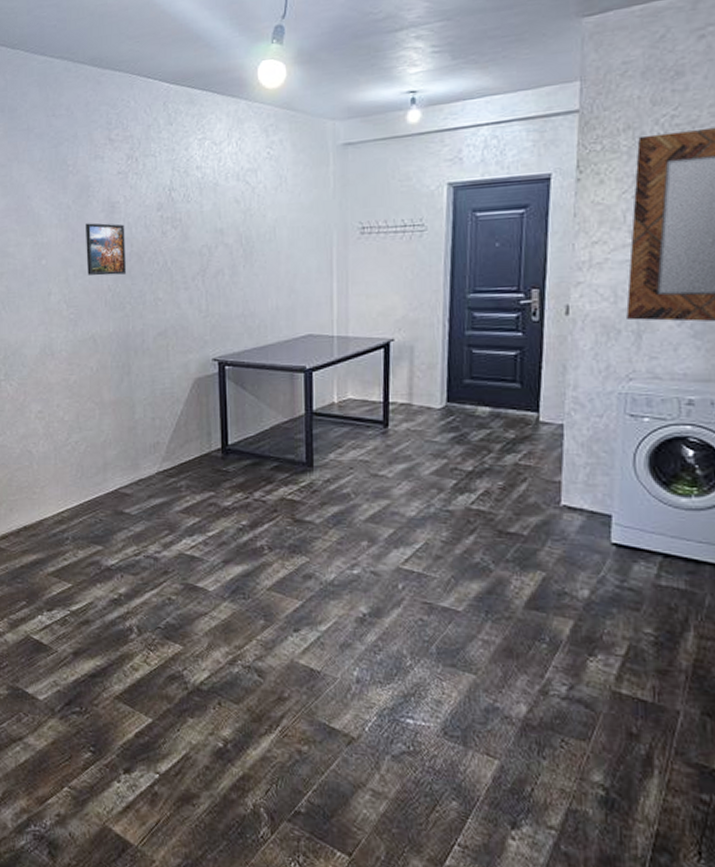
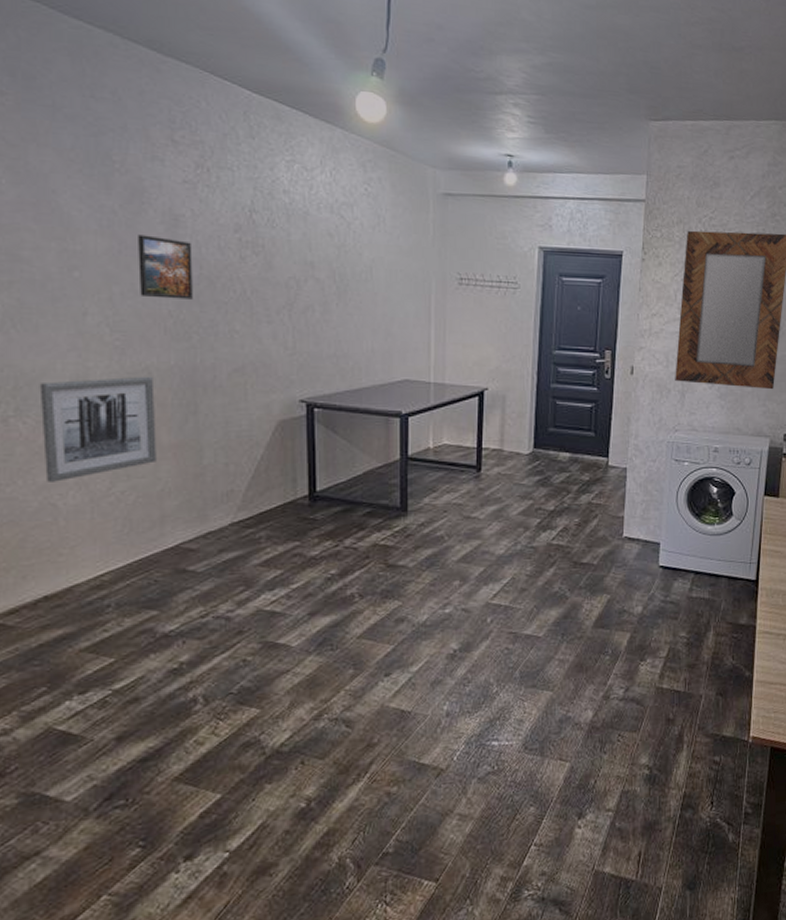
wall art: none [20,343,100,433] -> present [39,376,156,482]

